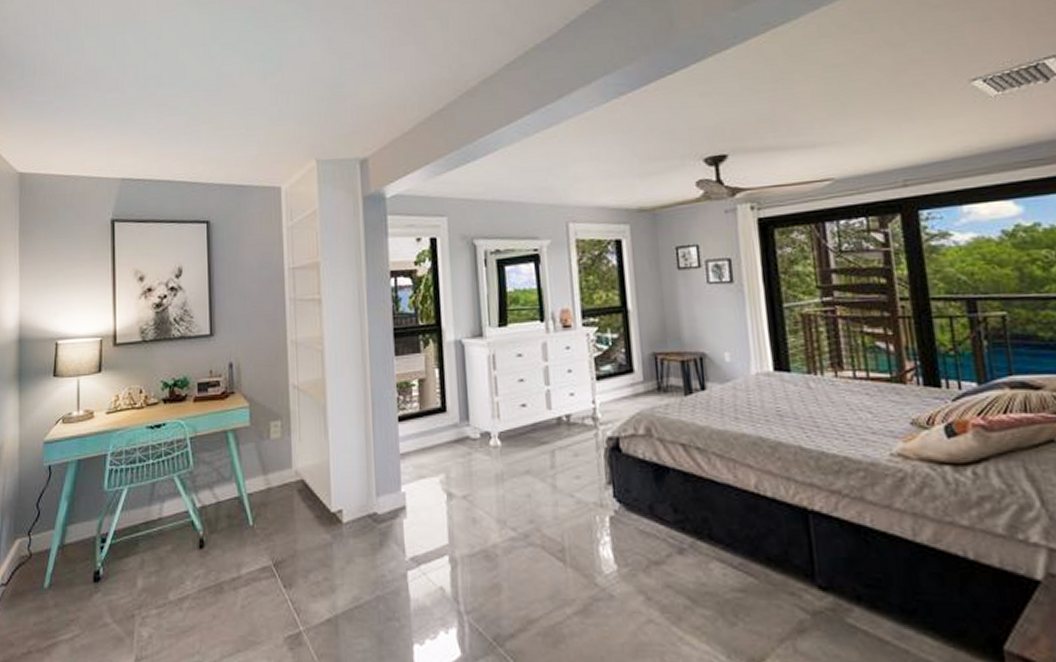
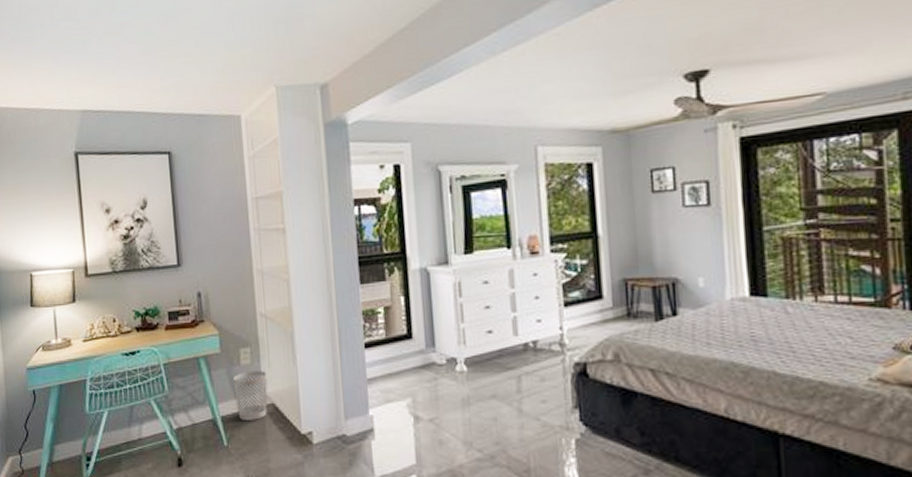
wastebasket: none [261,445,298,498] -> present [232,371,268,420]

